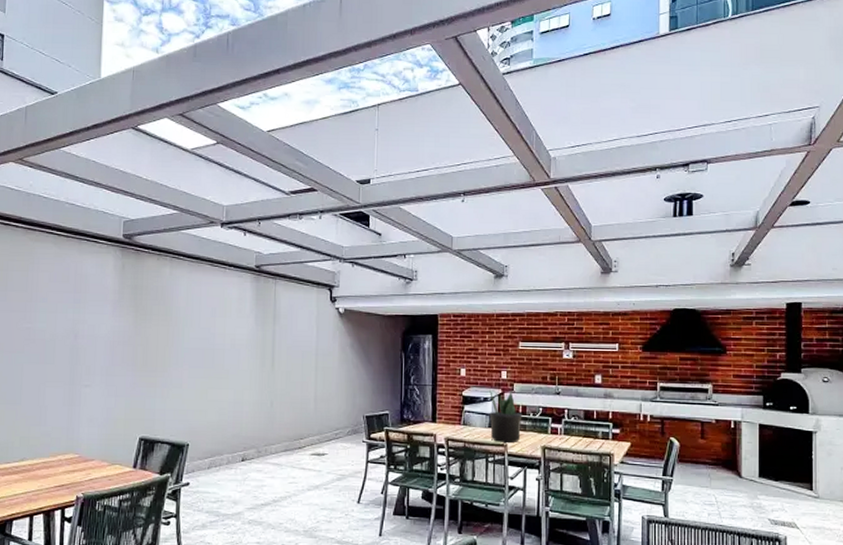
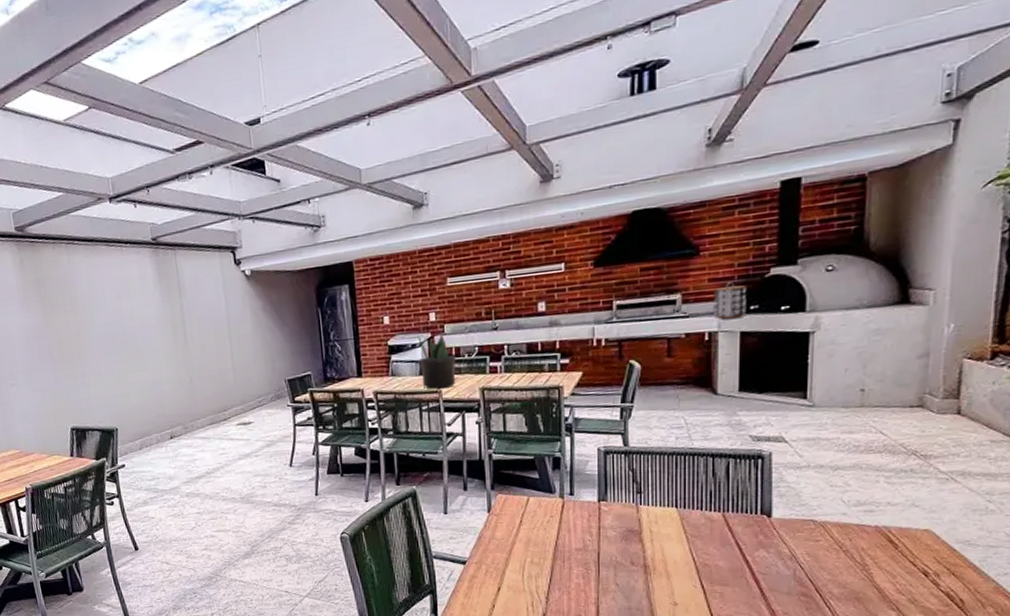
spice rack: none [738,380,763,411] -> present [714,282,747,319]

